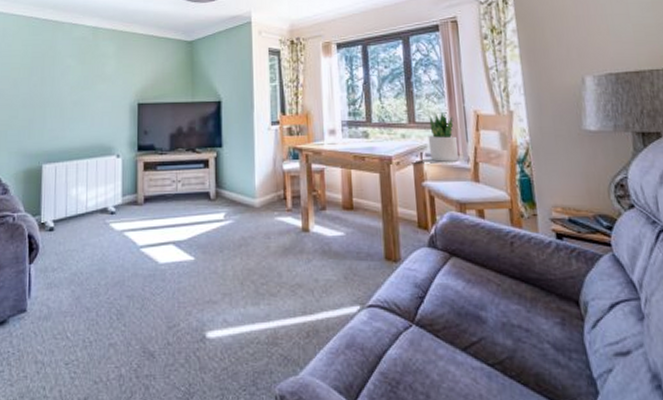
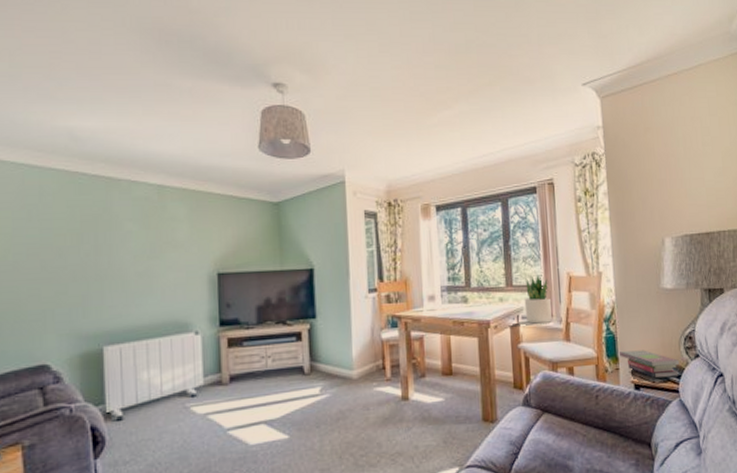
books: none [537,196,610,229] -> present [620,350,679,379]

